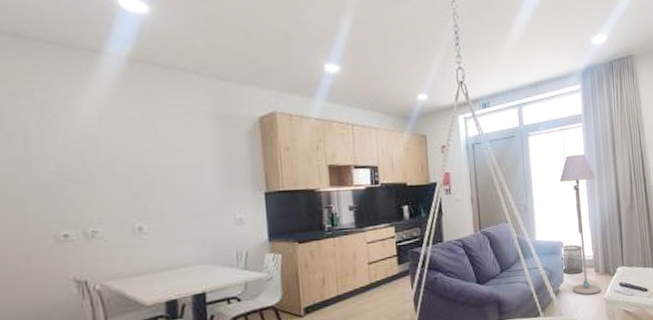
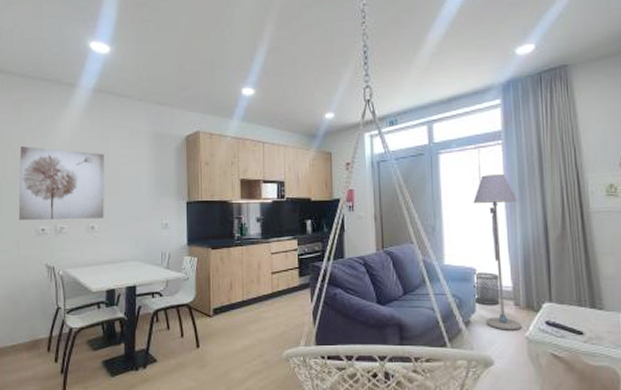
wall art: none [19,129,156,226] -> present [18,146,104,220]

